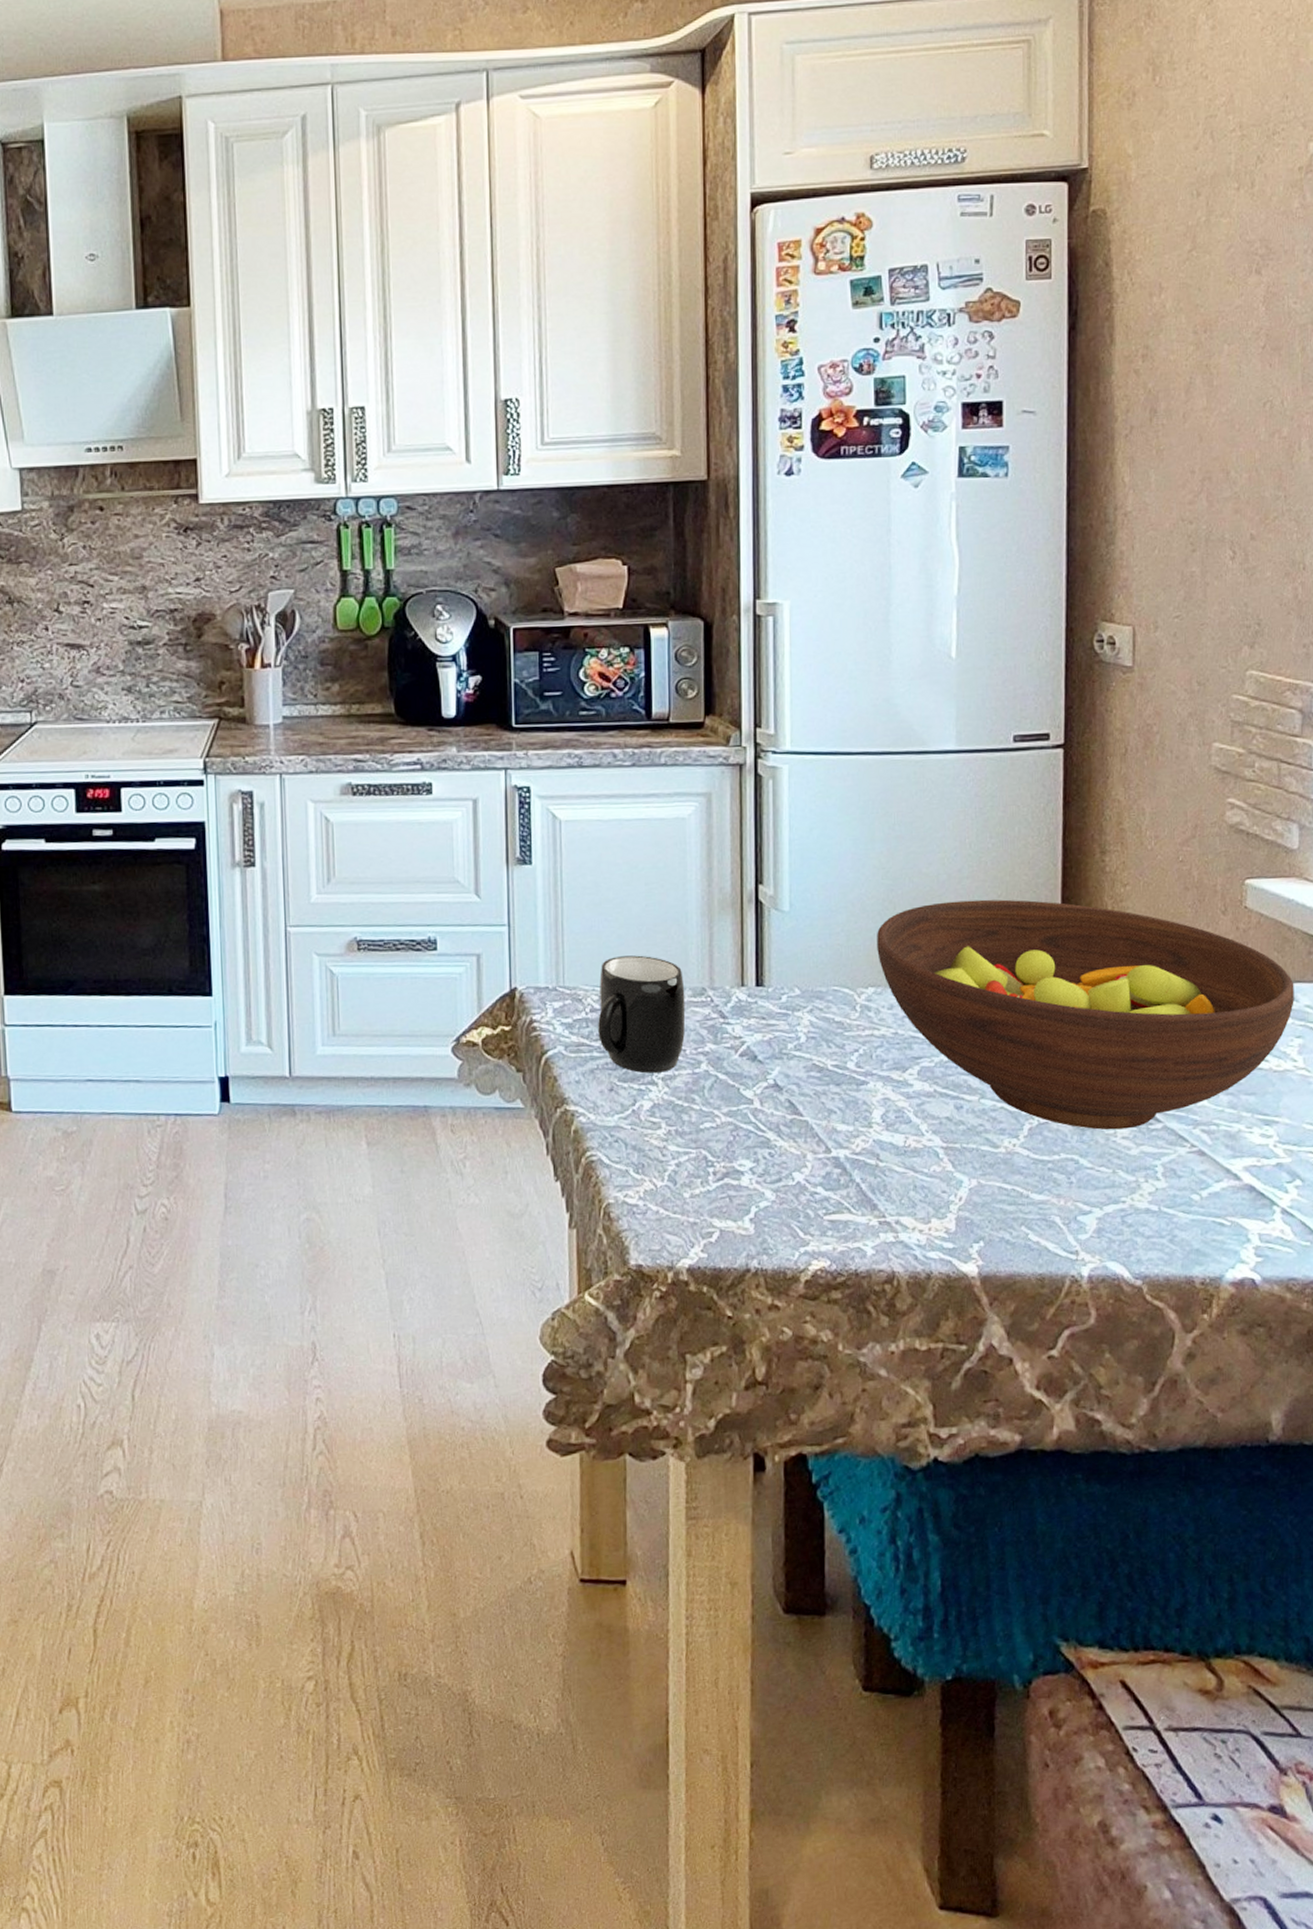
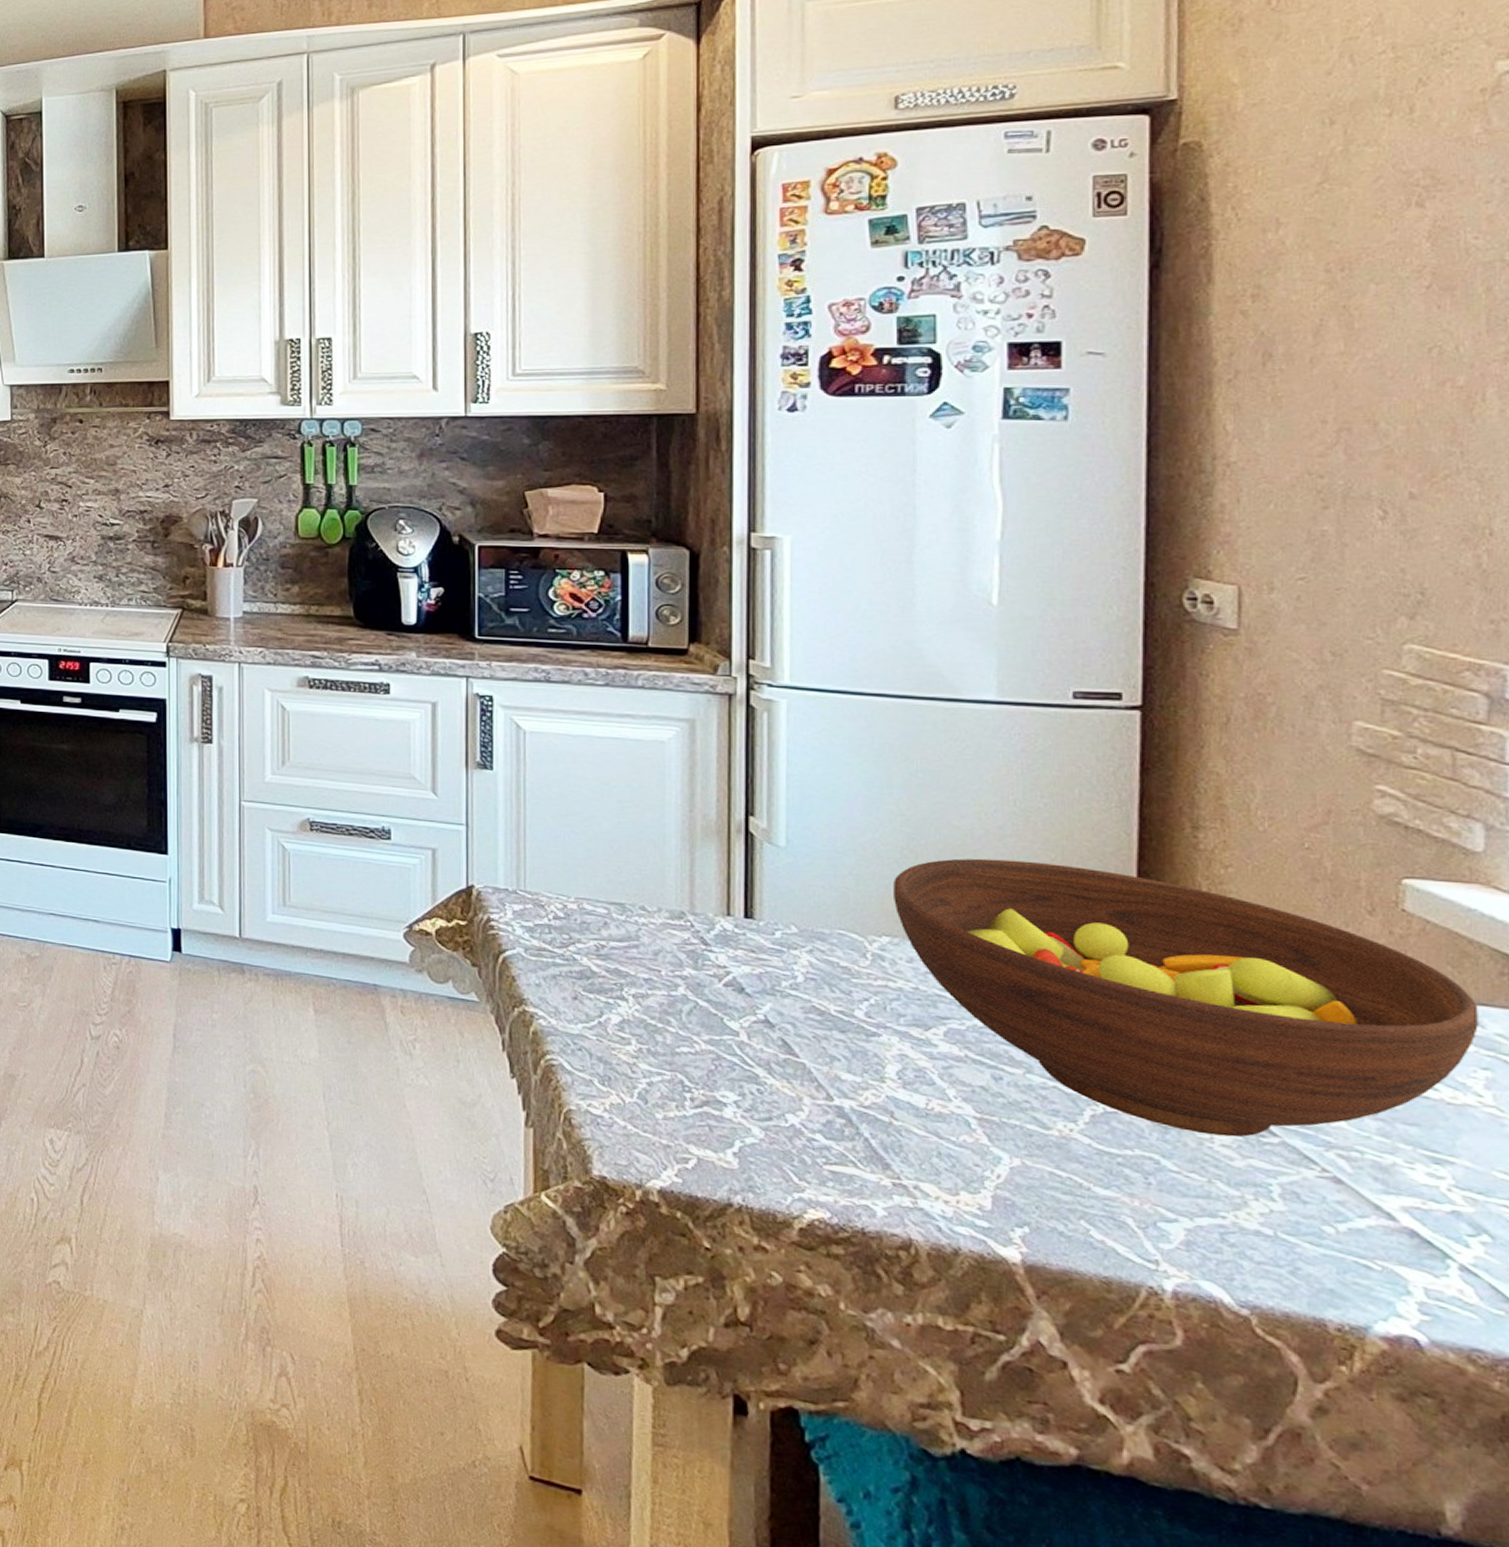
mug: present [598,955,686,1073] -> none [562,868,661,990]

